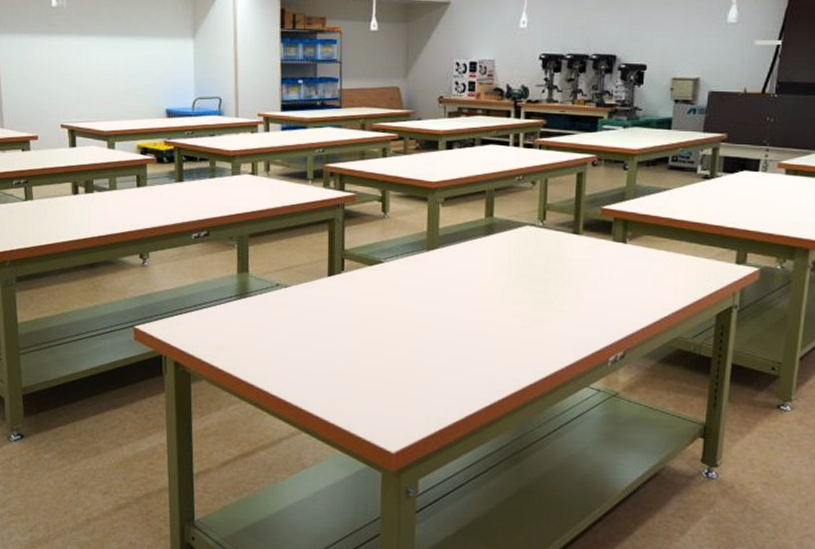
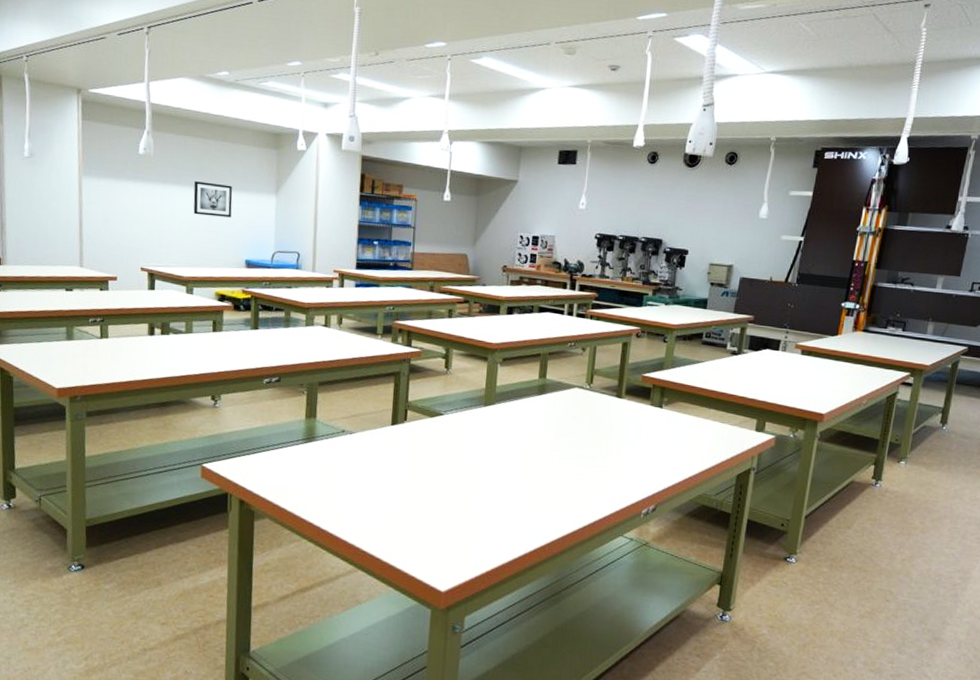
wall art: none [109,30,149,66] -> present [193,181,233,218]

